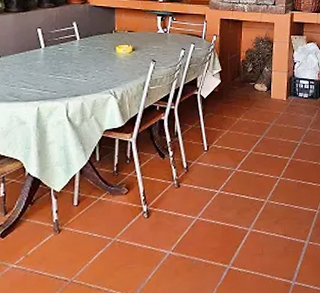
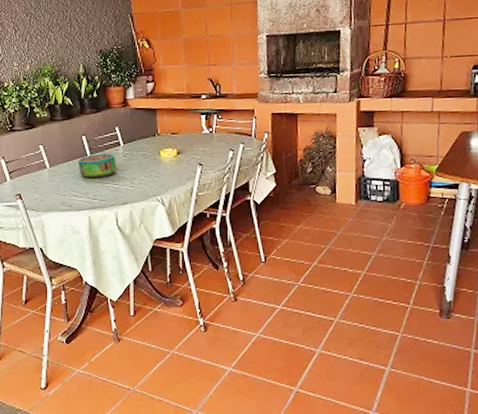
decorative bowl: none [30,47,71,70] -> present [78,154,116,179]

